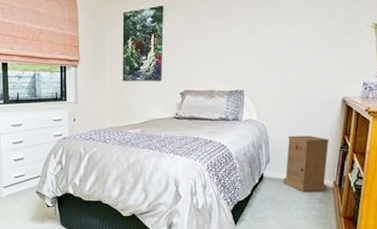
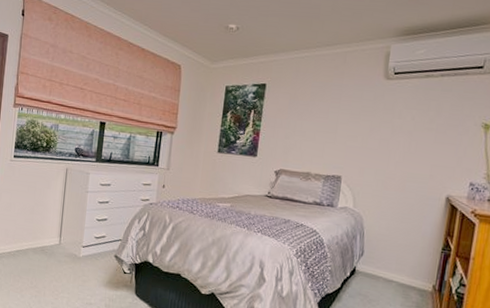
nightstand: present [283,135,330,192] -> none [377,229,431,295]

